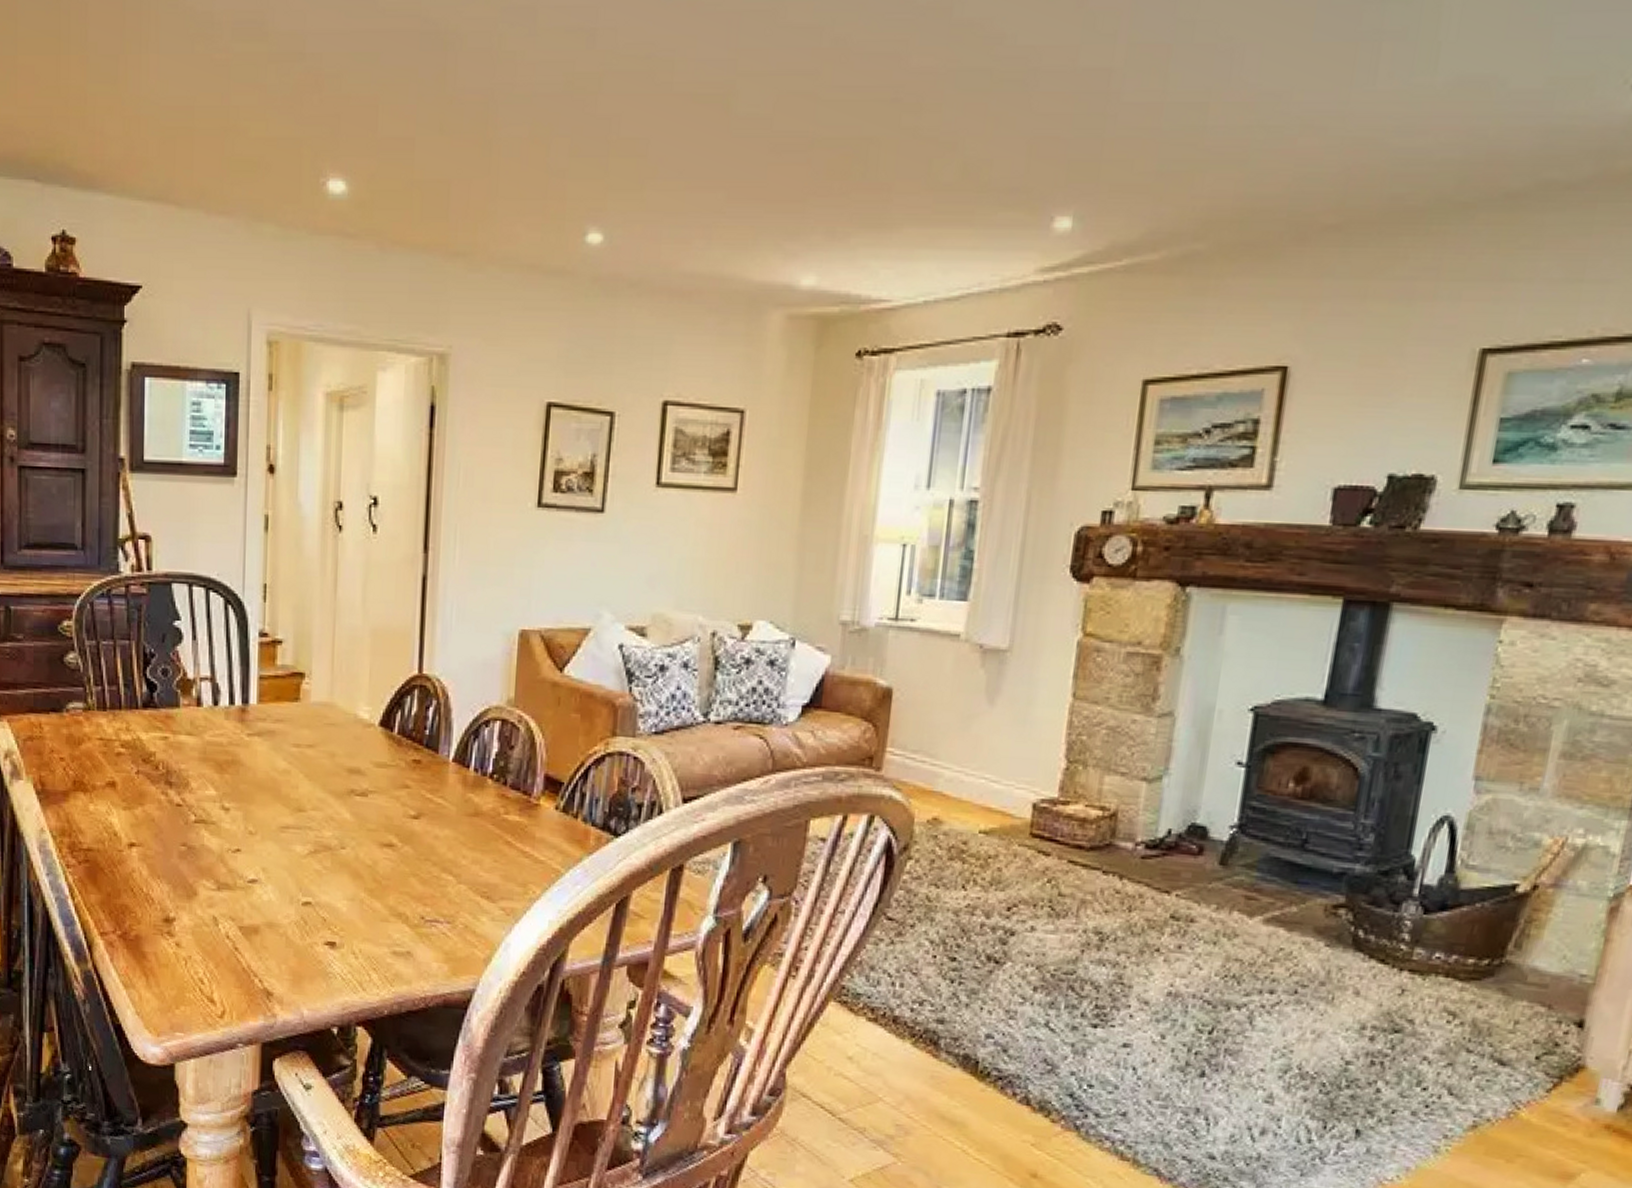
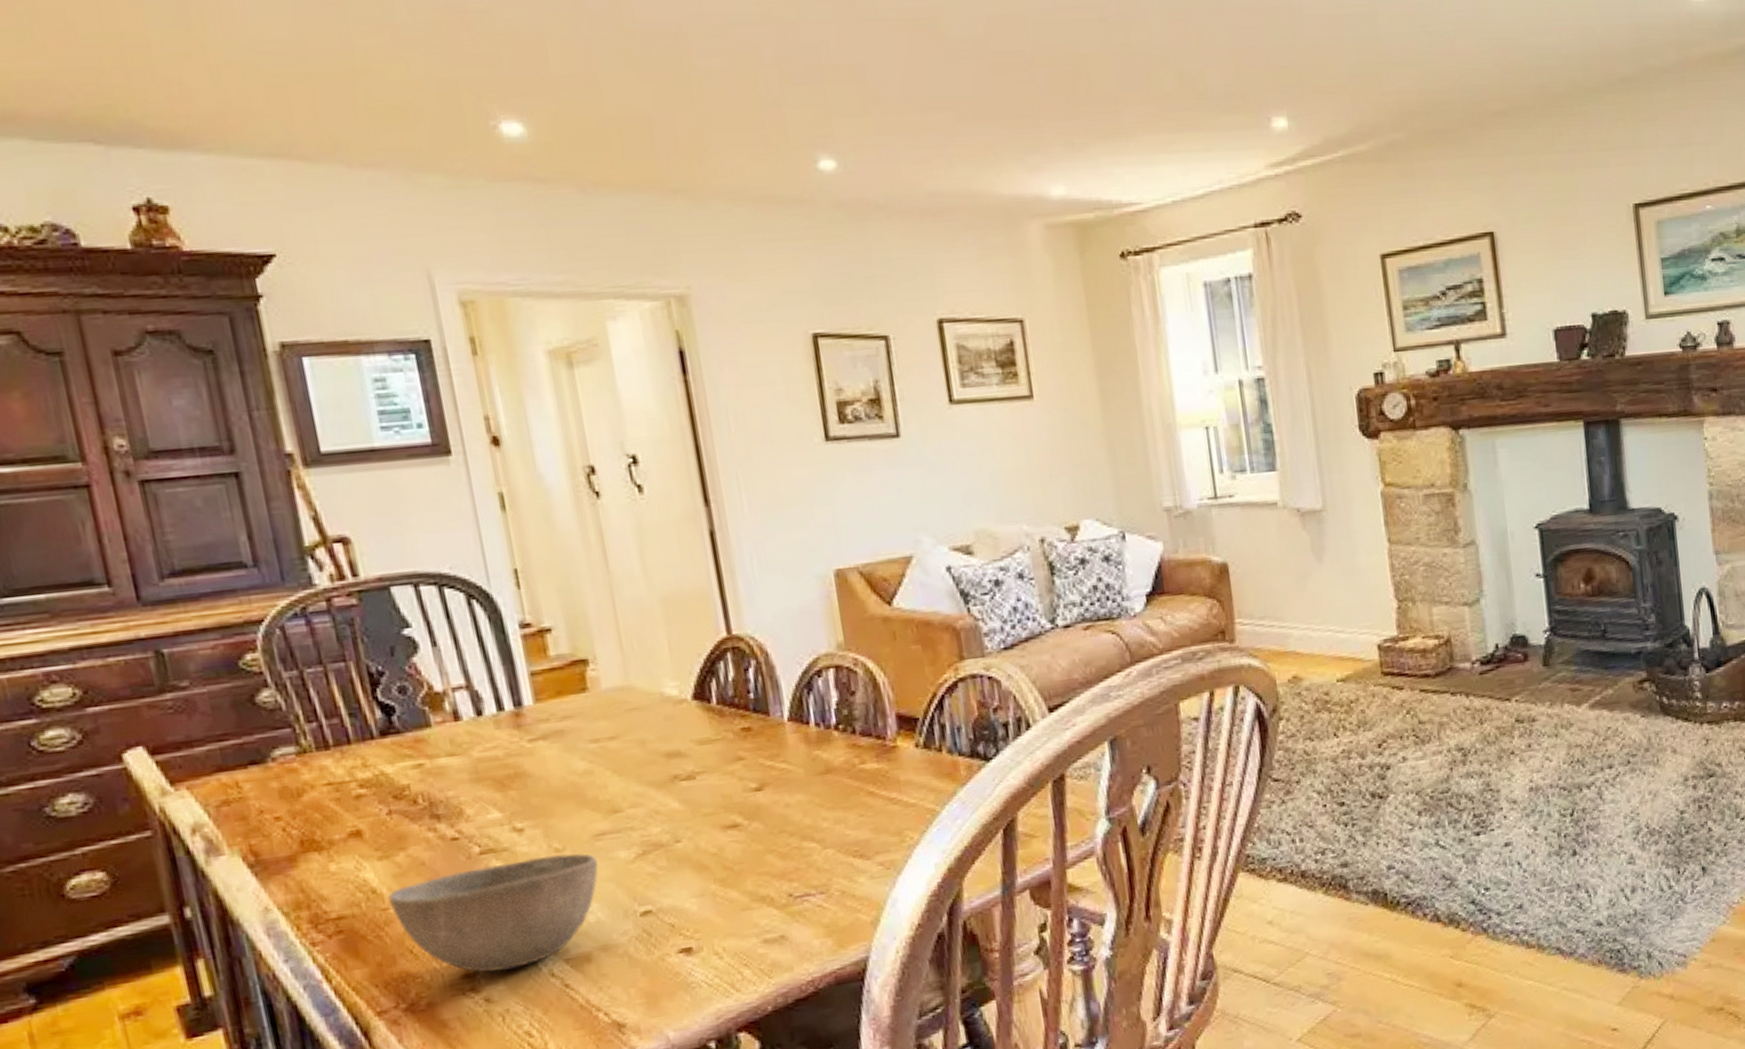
bowl: none [124,833,278,924] -> present [387,853,598,973]

